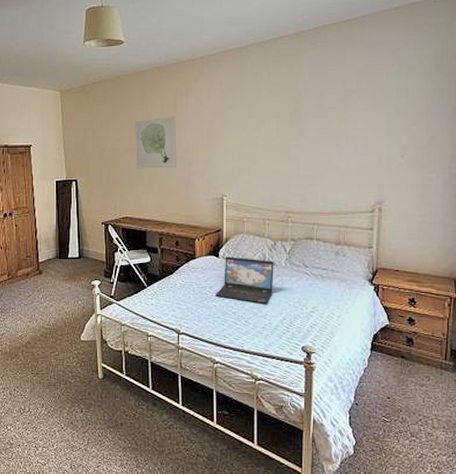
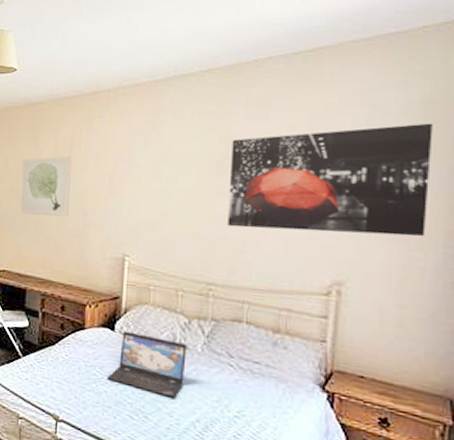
wall art: none [299,74,441,165] -> present [227,123,433,237]

